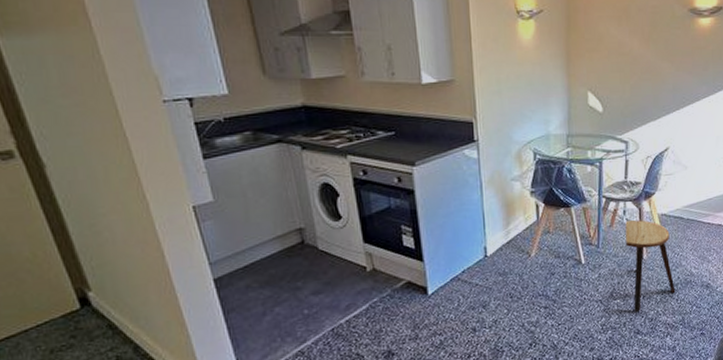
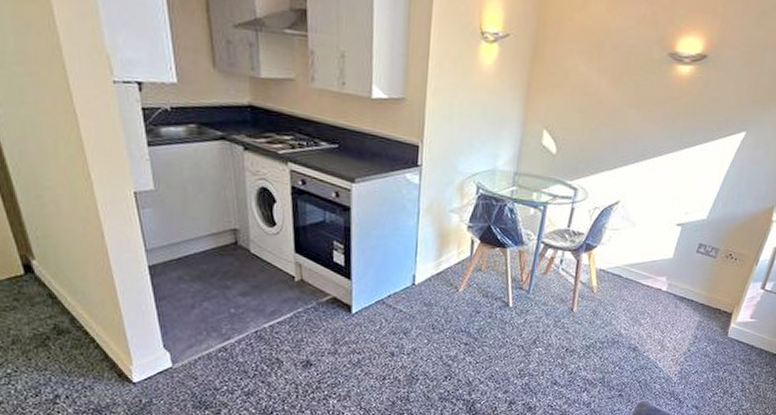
stool: present [625,220,676,312] -> none [555,271,605,363]

